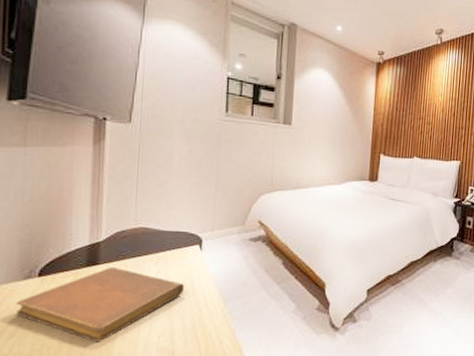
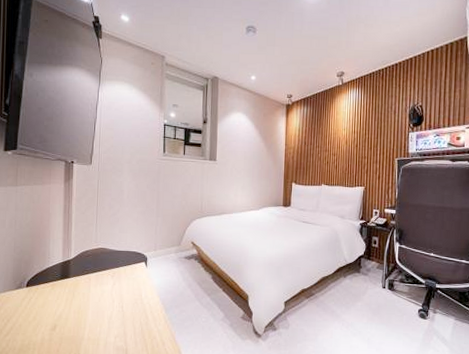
notebook: present [16,267,185,342] -> none [11,280,135,341]

